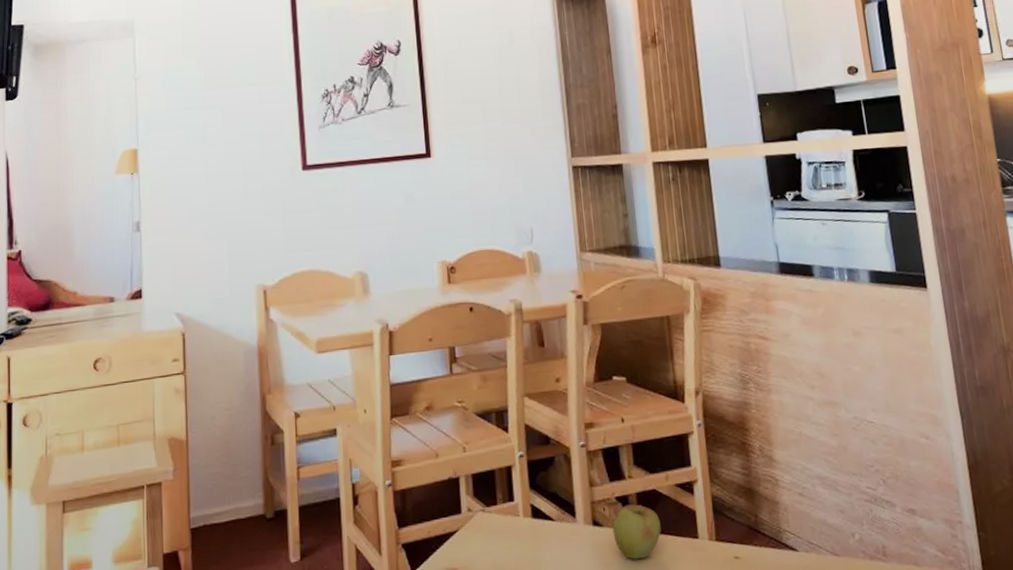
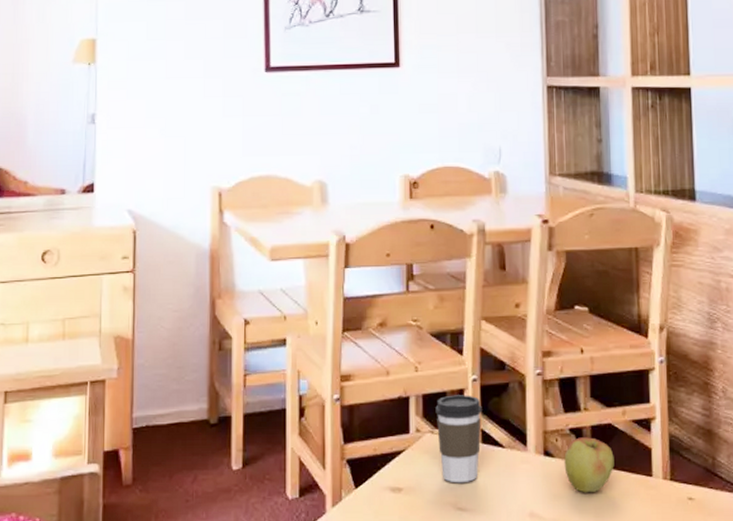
coffee cup: none [485,471,531,560] -> present [435,395,482,483]

